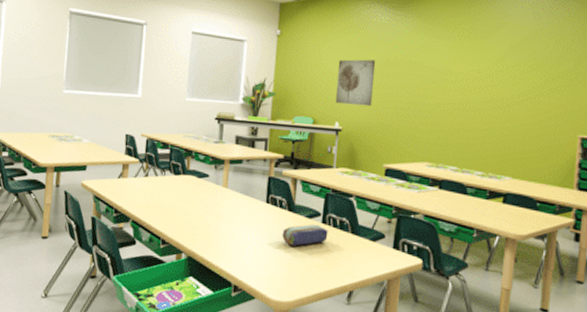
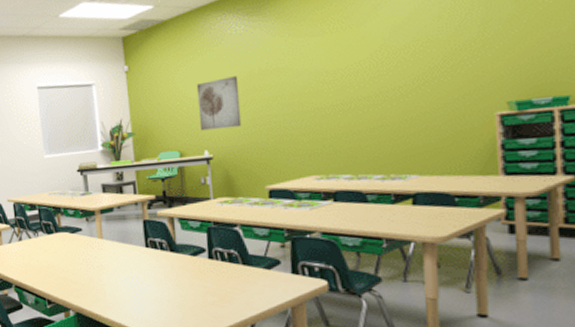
pencil case: present [282,224,328,246] -> none [168,261,218,287]

